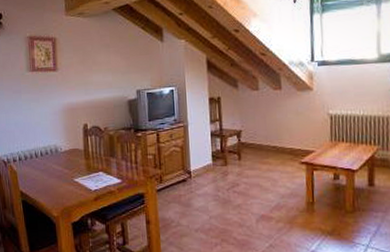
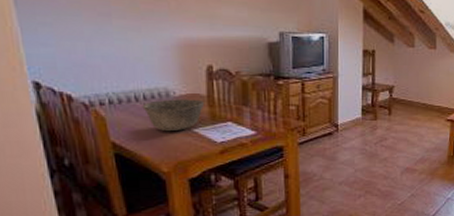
bowl: none [40,153,83,182] -> present [142,99,205,132]

